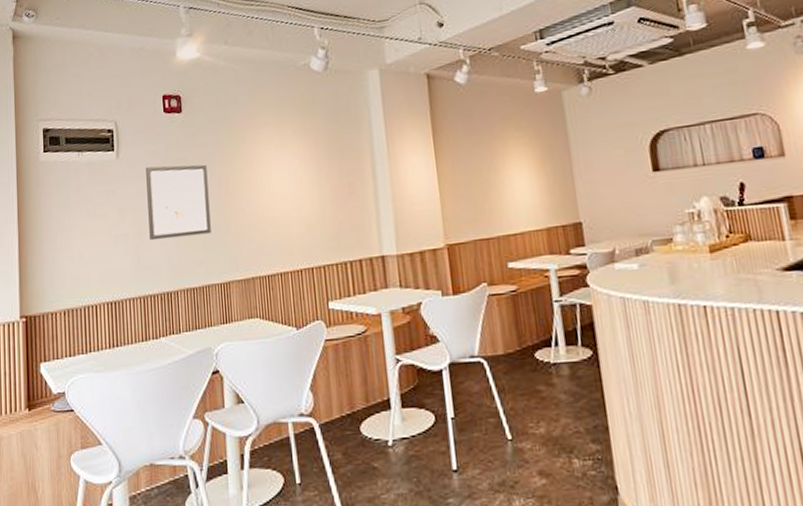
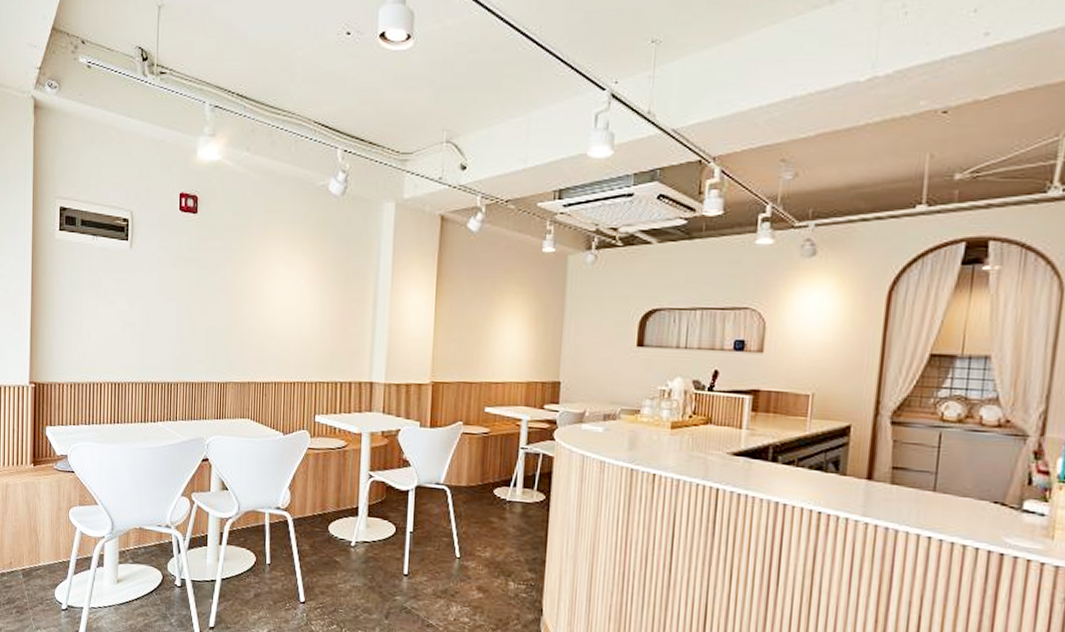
wall art: present [146,164,211,241] -> none [156,262,216,336]

